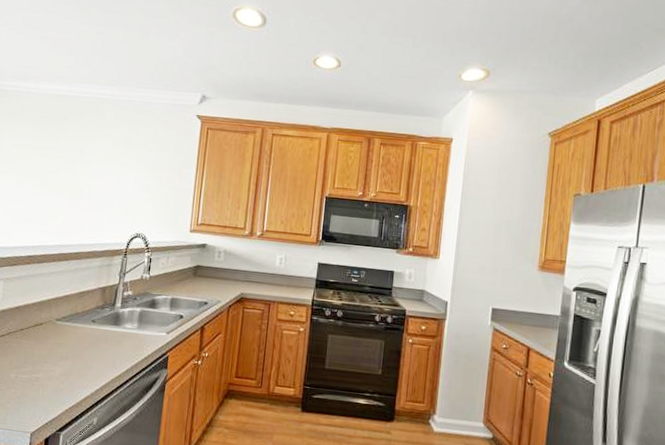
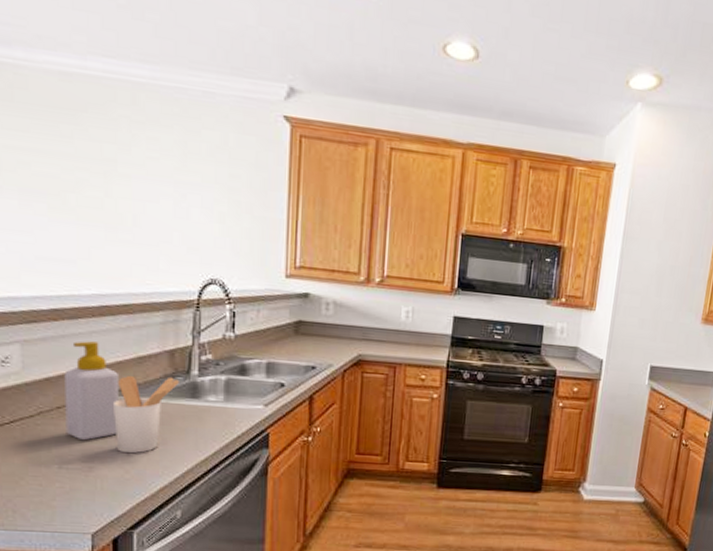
soap bottle: none [24,279,66,356] -> present [64,341,120,441]
utensil holder: none [57,306,107,368] -> present [114,375,179,454]

